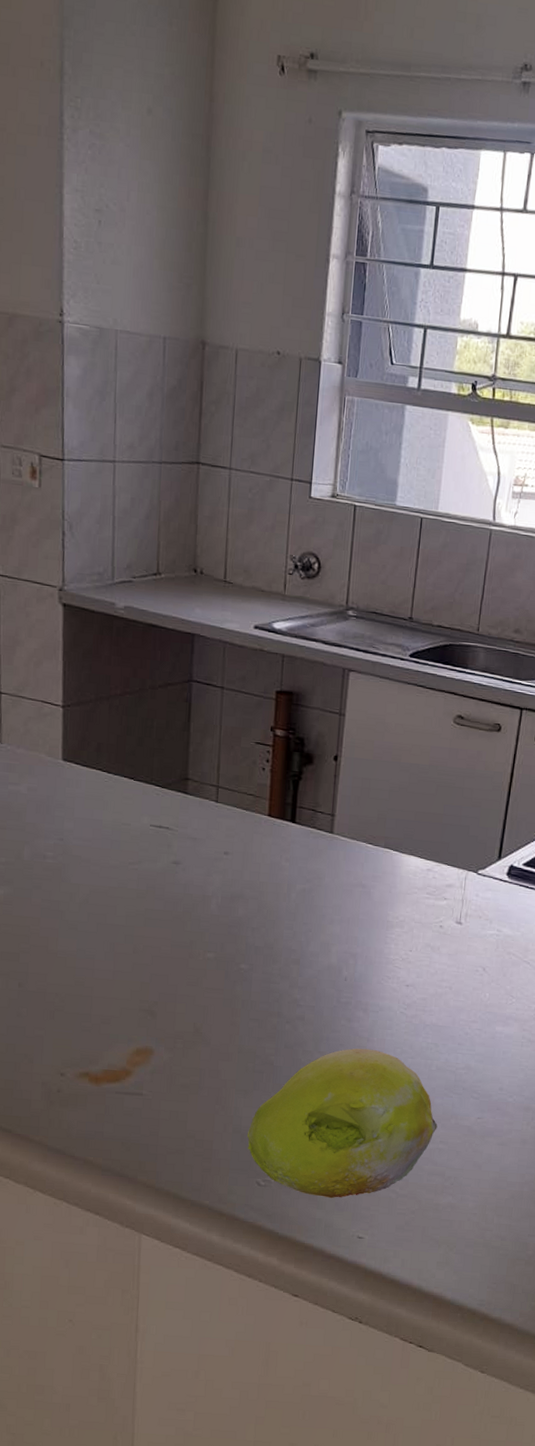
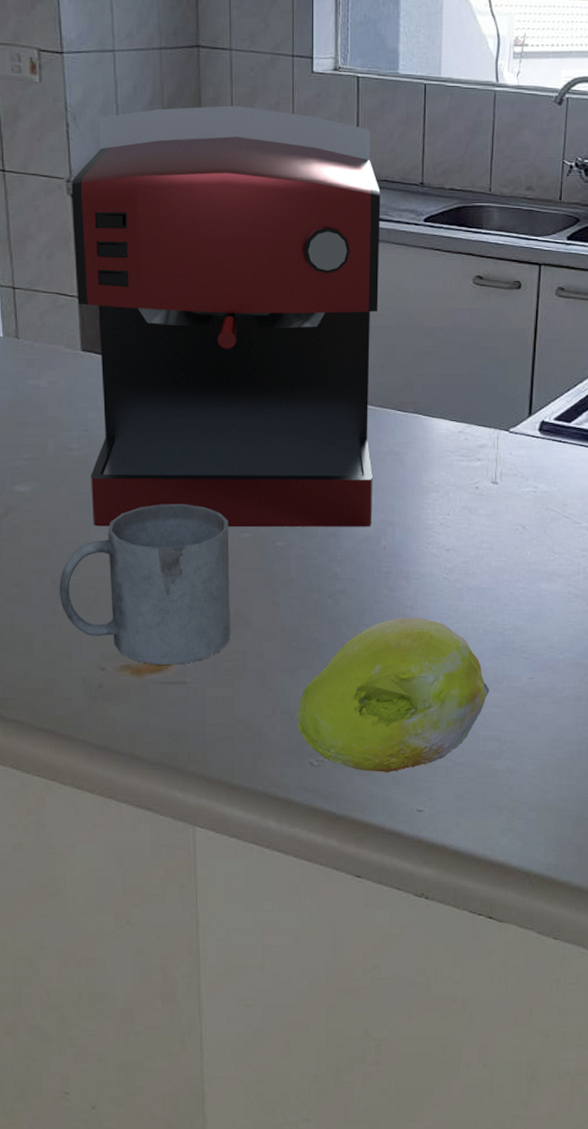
mug: none [25,917,195,1077] -> present [59,504,230,665]
coffee maker: none [62,523,369,957] -> present [71,105,380,528]

